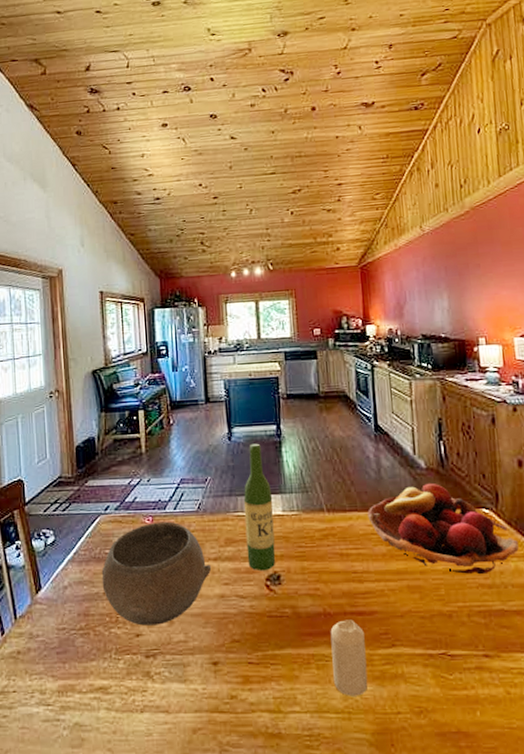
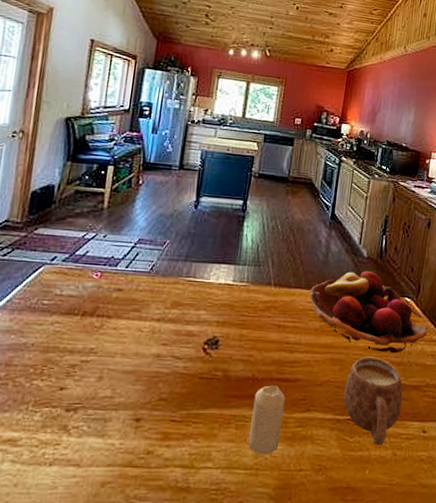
bowl: present [101,521,212,626] -> none [32,278,153,380]
wine bottle: present [243,443,276,571] -> none [190,214,227,335]
mug: none [430,580,505,682] -> present [343,356,403,445]

